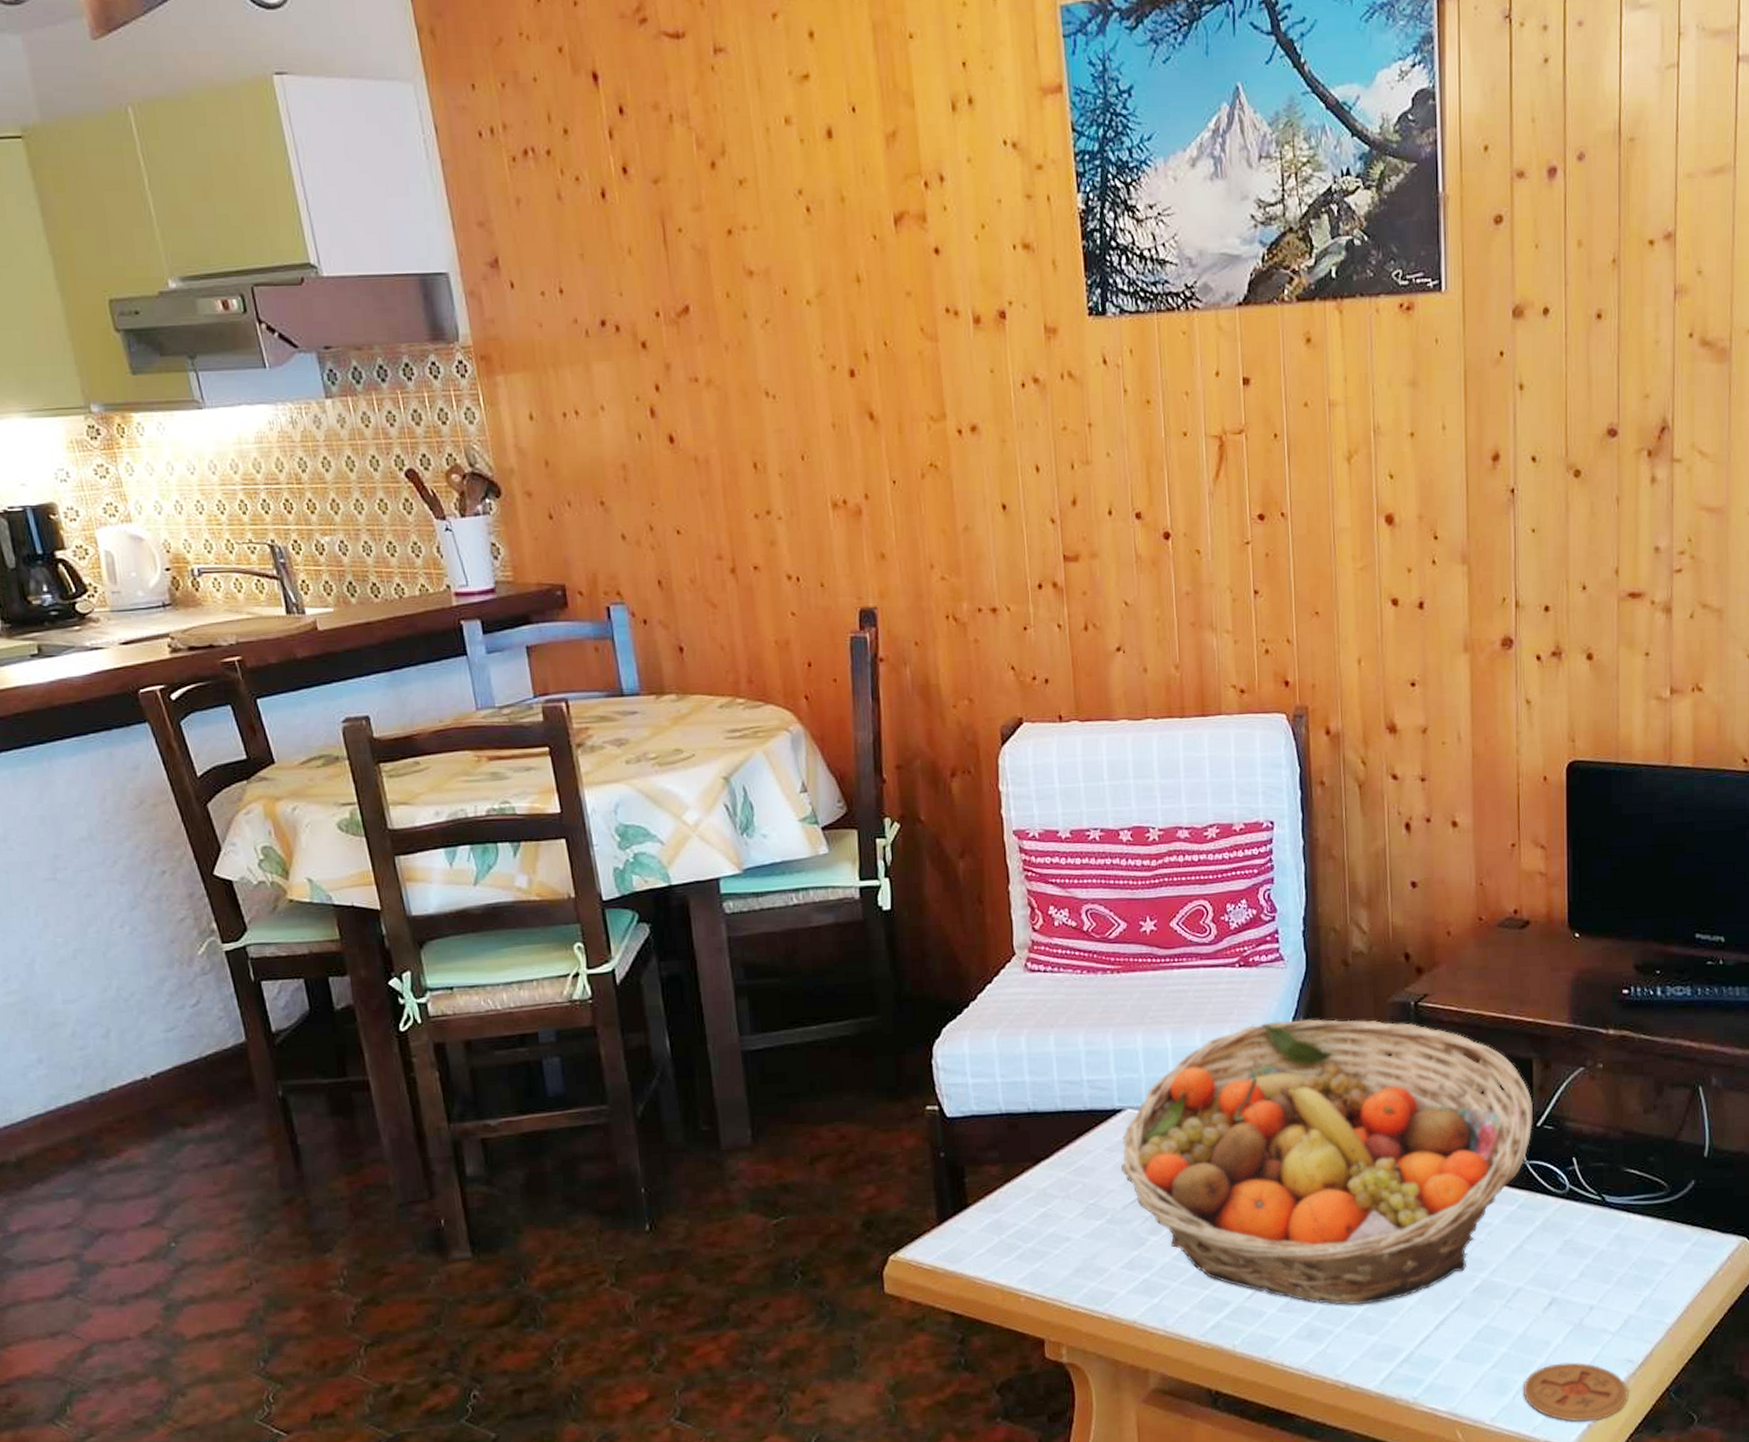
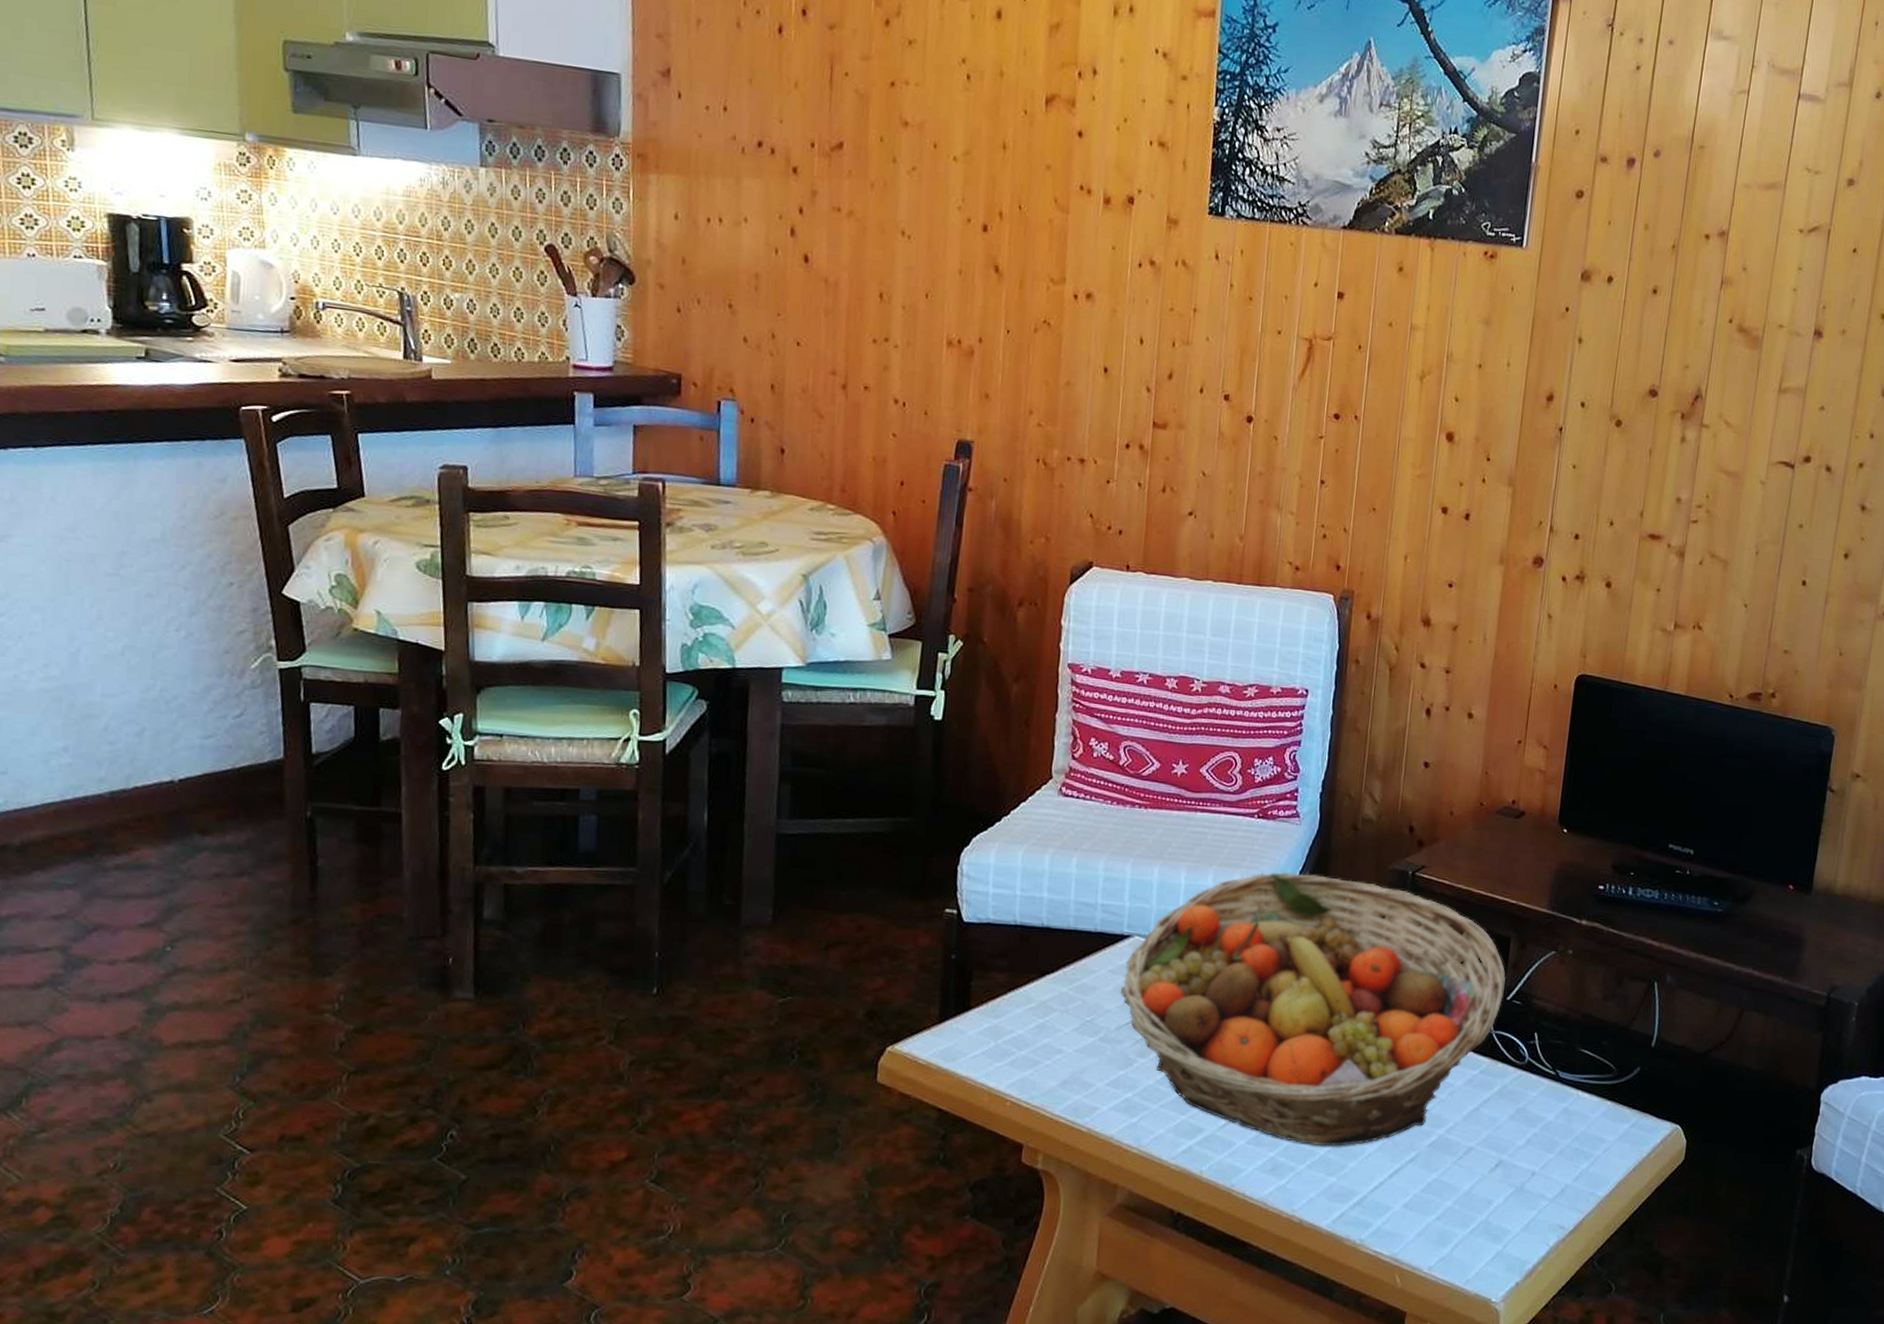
coaster: present [1524,1362,1628,1422] -> none [1461,1222,1557,1280]

